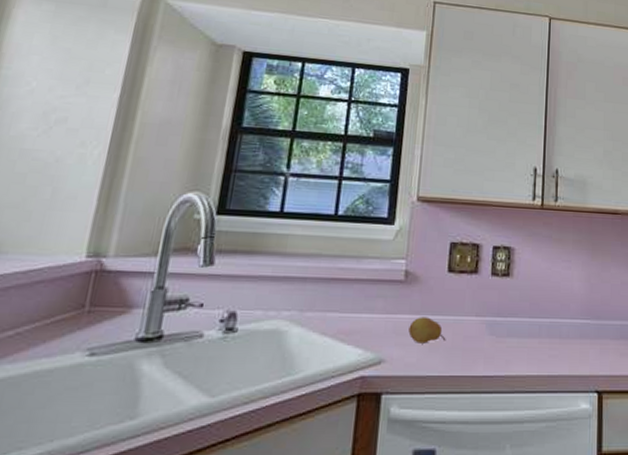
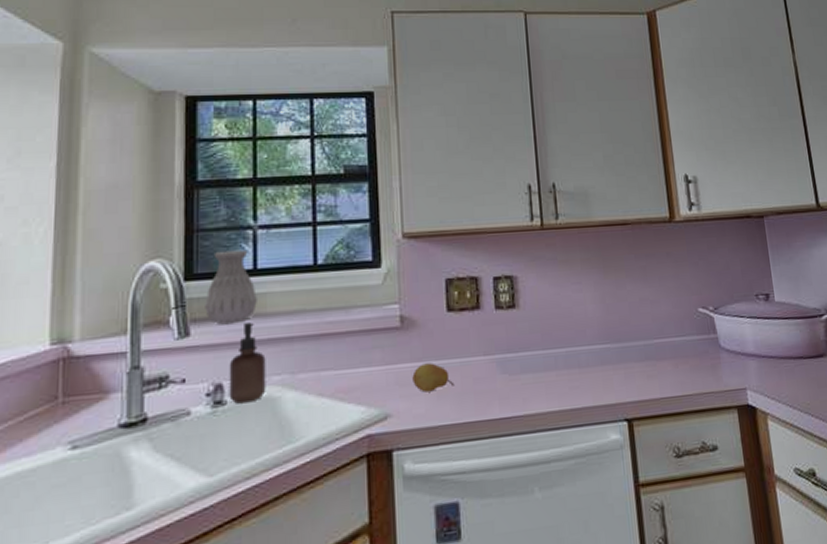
vase: none [231,192,281,259] -> present [205,249,259,325]
soap dispenser: none [240,260,280,333] -> present [229,322,266,404]

